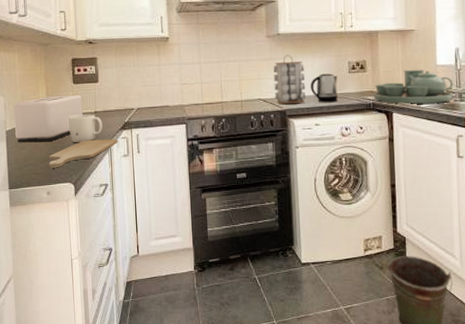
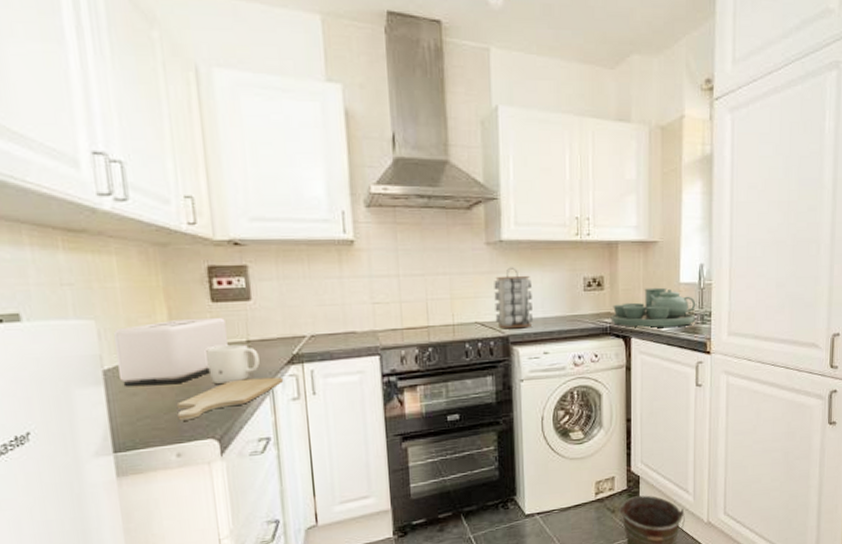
kettle: present [310,73,338,103] -> none [538,291,571,327]

